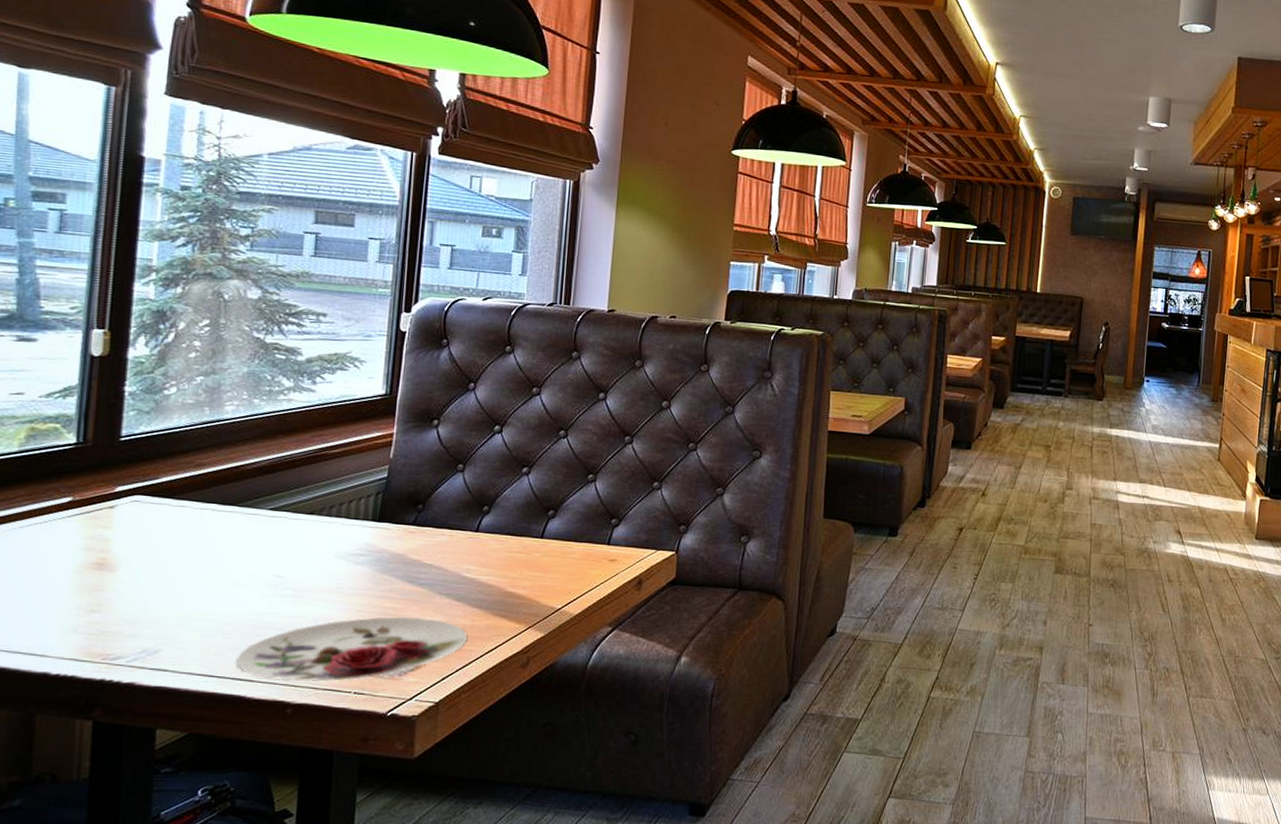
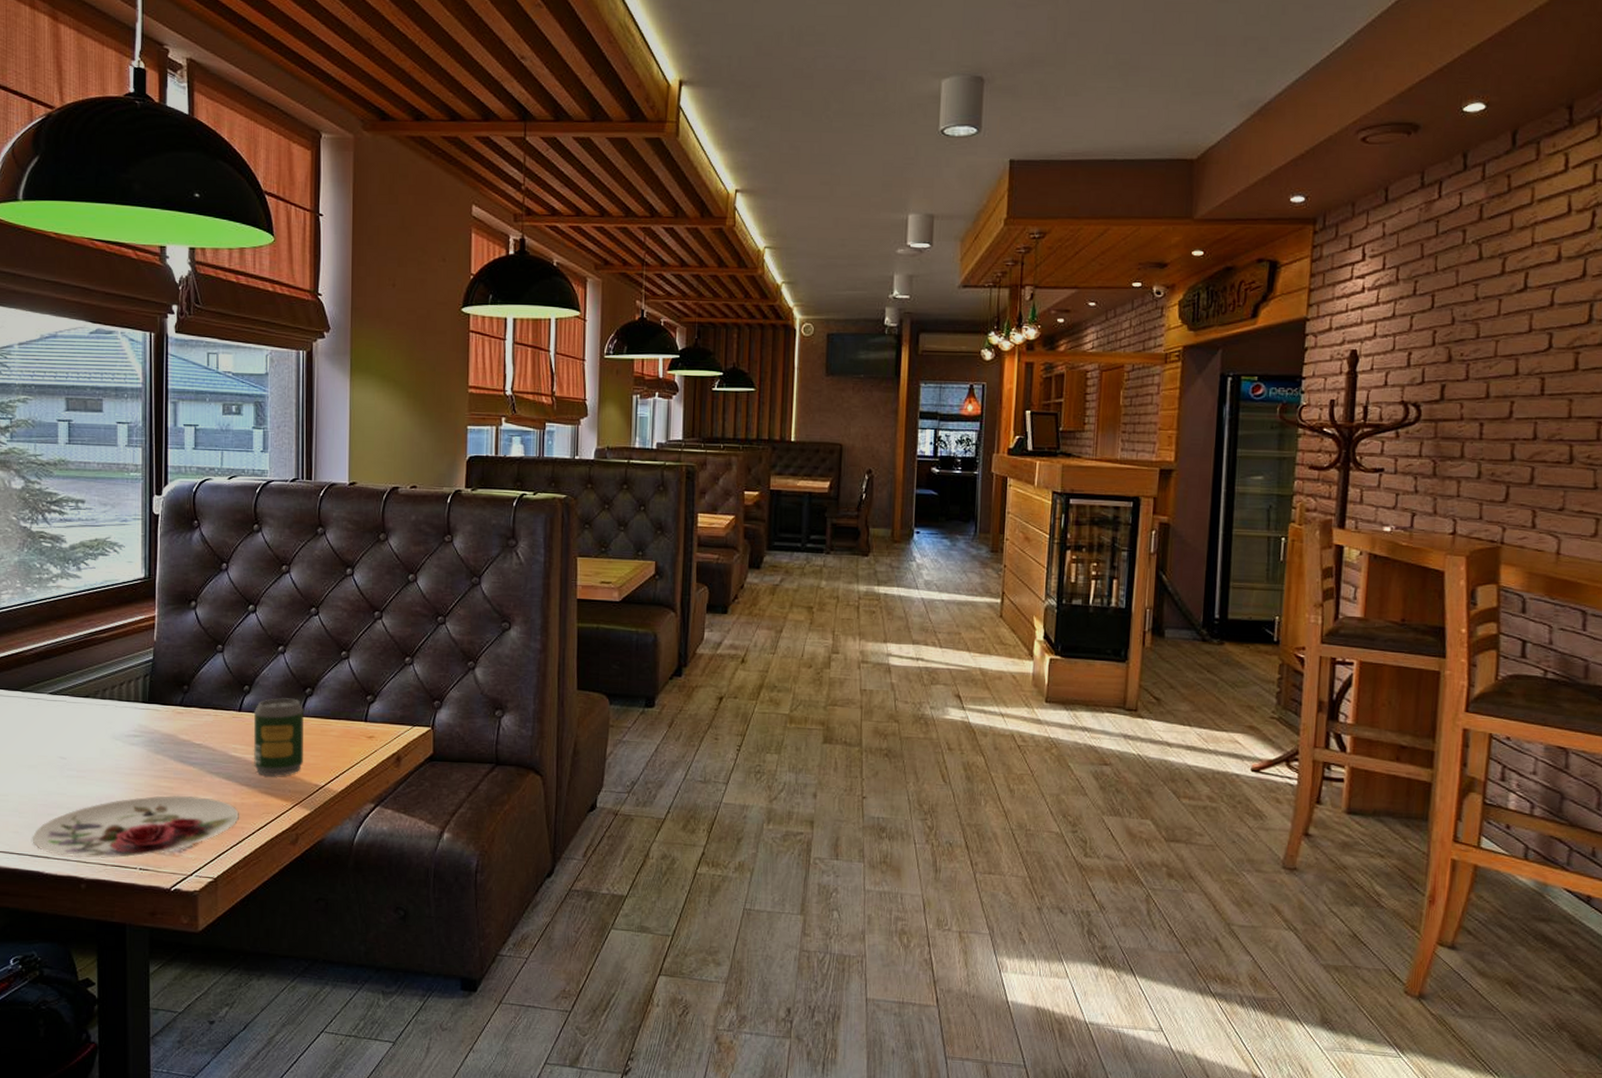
soda can: none [488,519,546,599] -> present [253,698,305,777]

